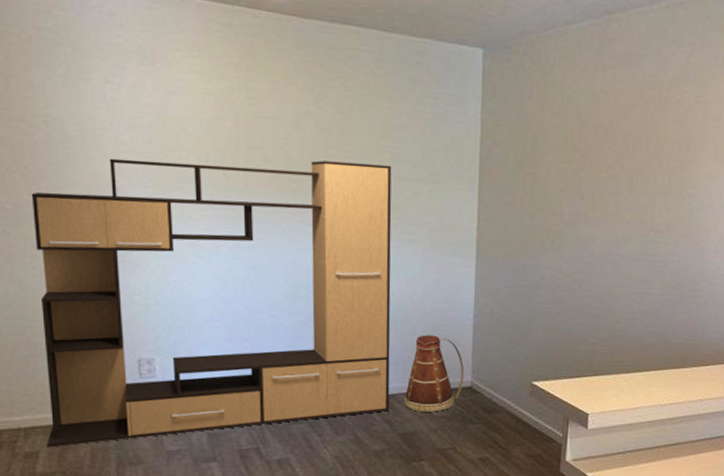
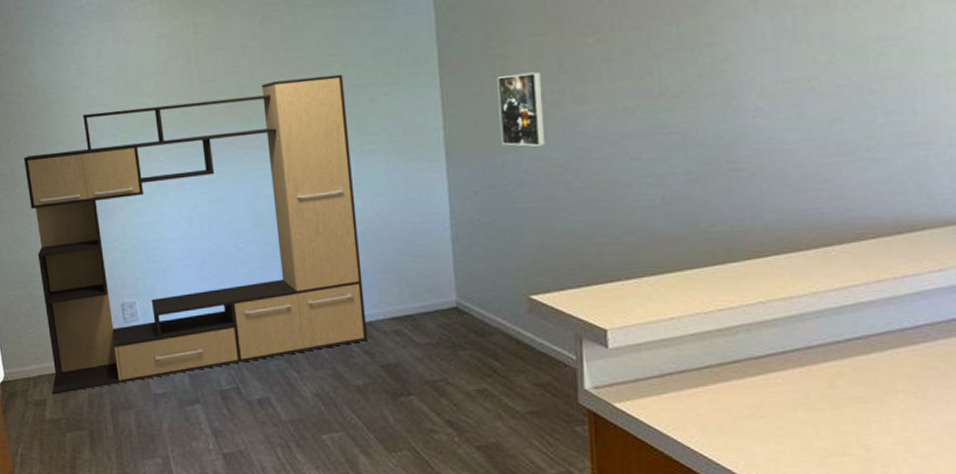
basket: present [404,335,465,412] -> none [383,252,448,339]
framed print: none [524,192,563,257] -> present [497,71,546,147]

